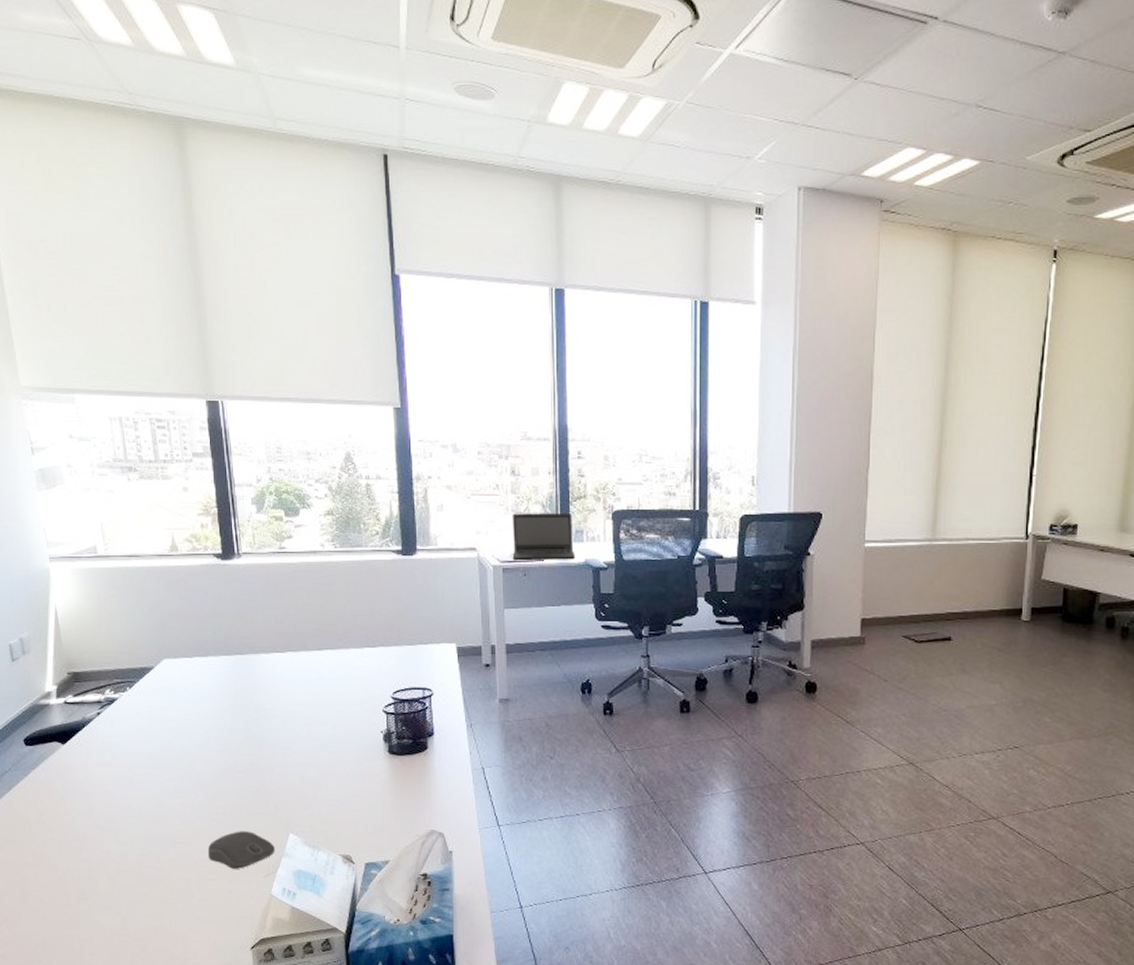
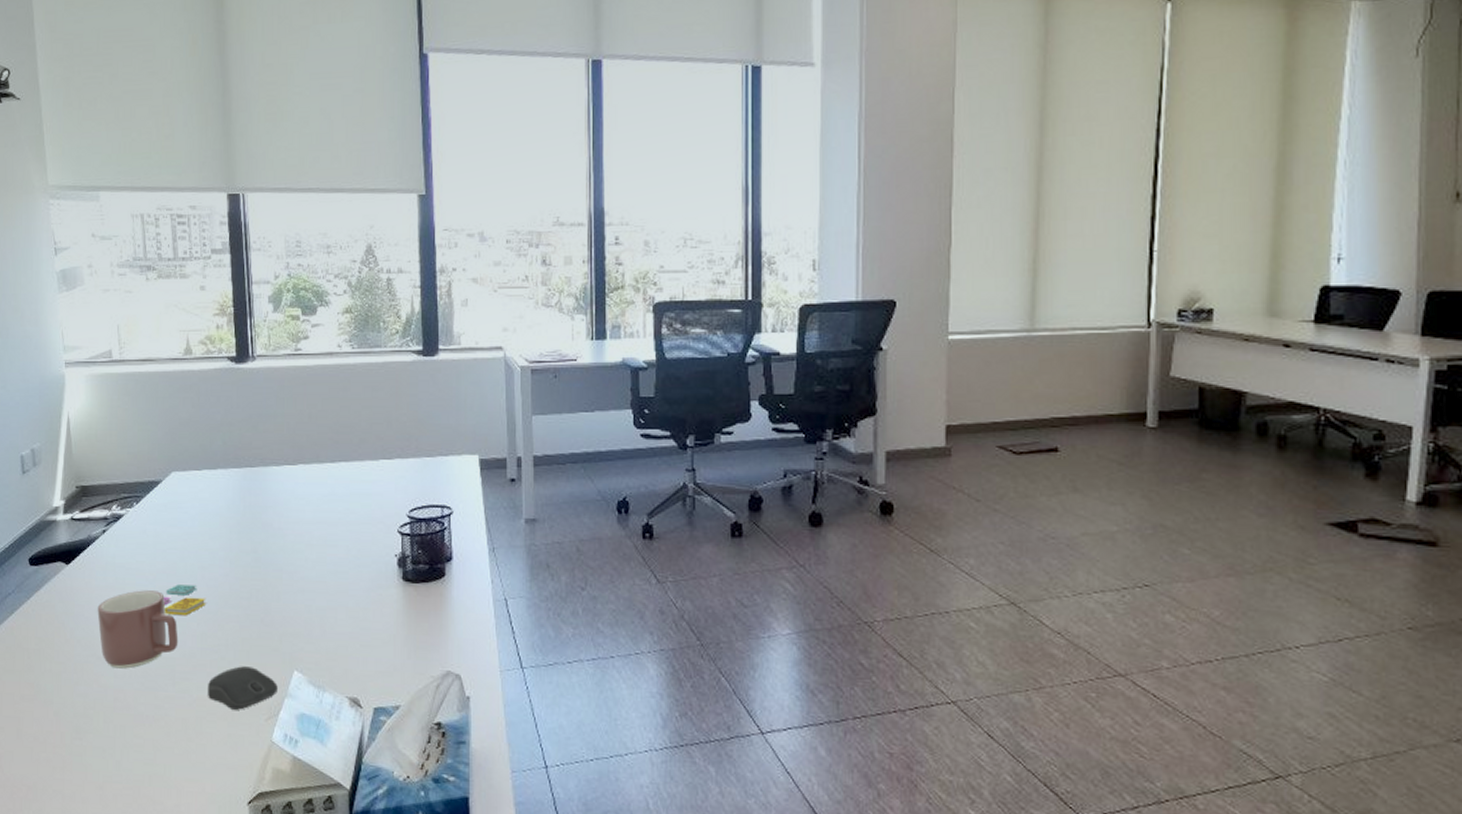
mug: none [96,766,178,836] -> present [97,590,178,669]
books: none [161,760,203,787] -> present [163,584,206,615]
laptop: present [512,513,575,560] -> none [542,306,612,359]

